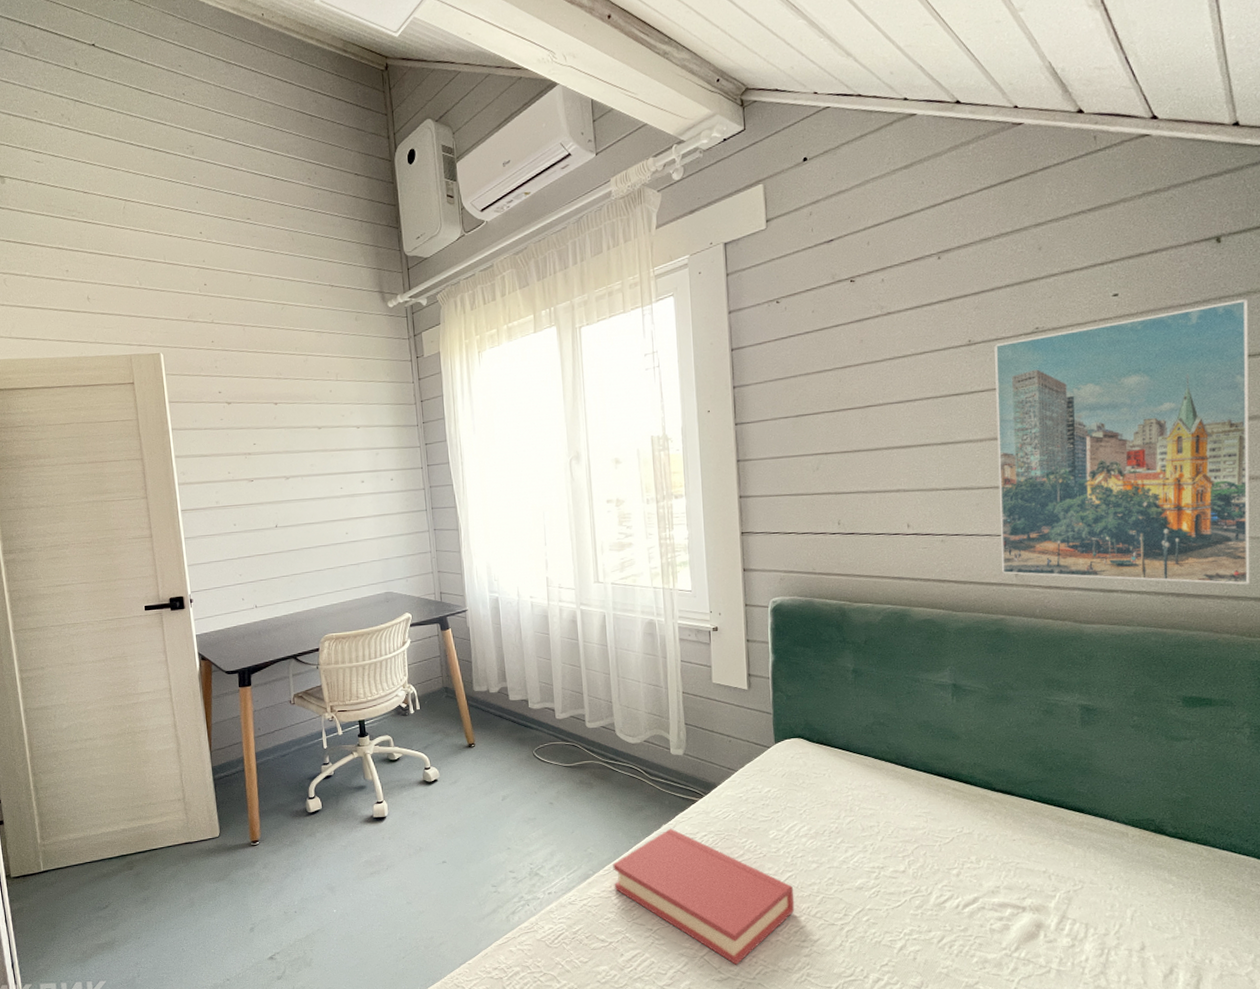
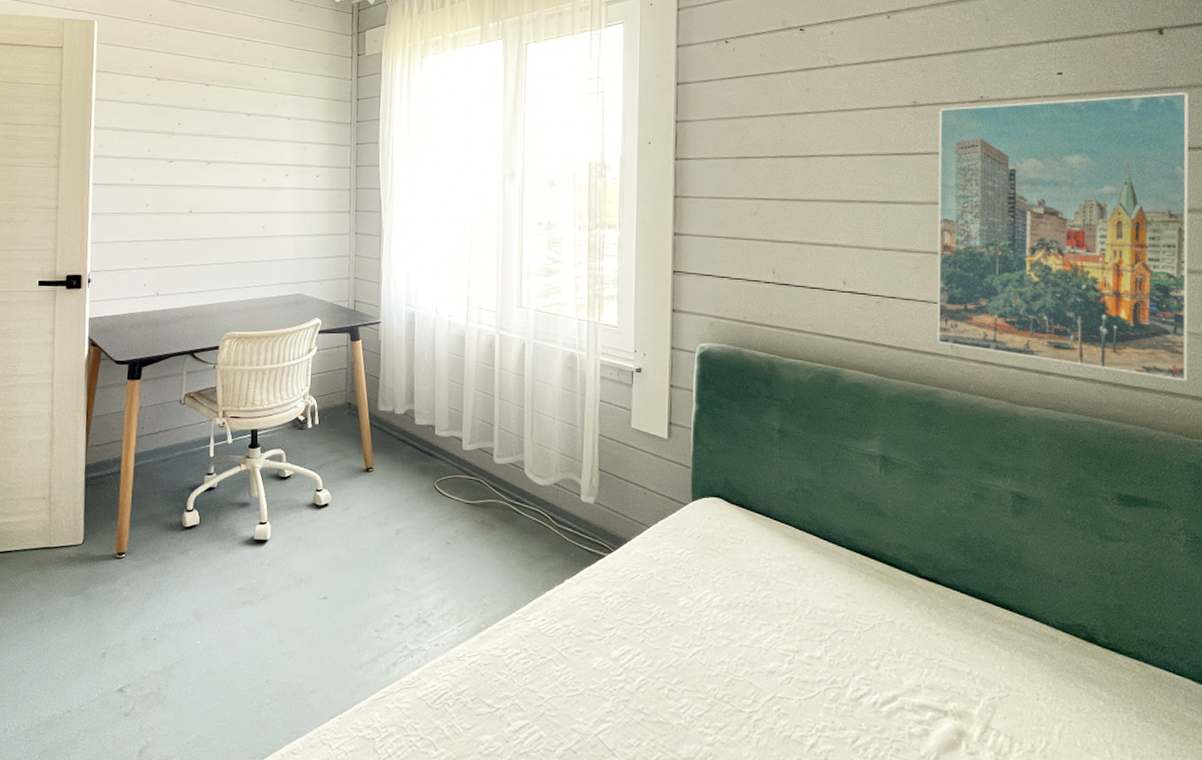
hardback book: present [613,828,795,965] -> none [507,584,701,748]

